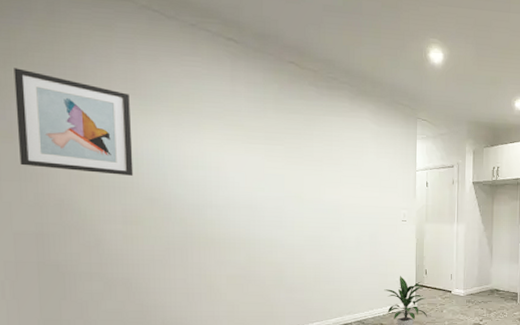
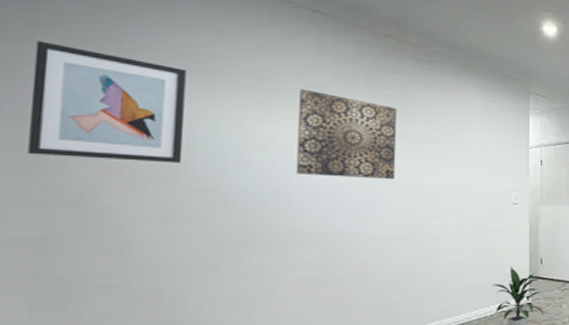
wall art: none [221,112,303,196] -> present [296,89,398,180]

